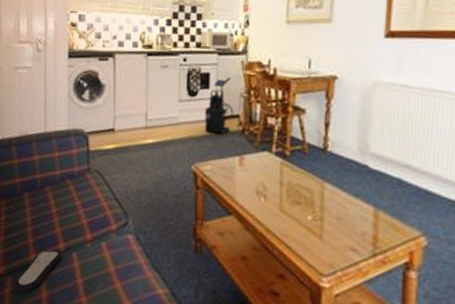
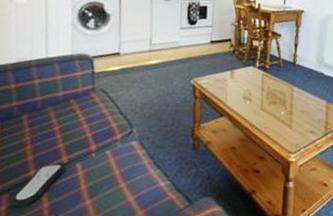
vacuum cleaner: present [204,77,234,134] -> none [202,10,227,54]

